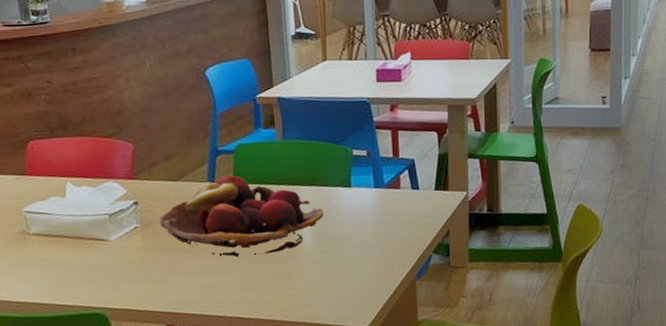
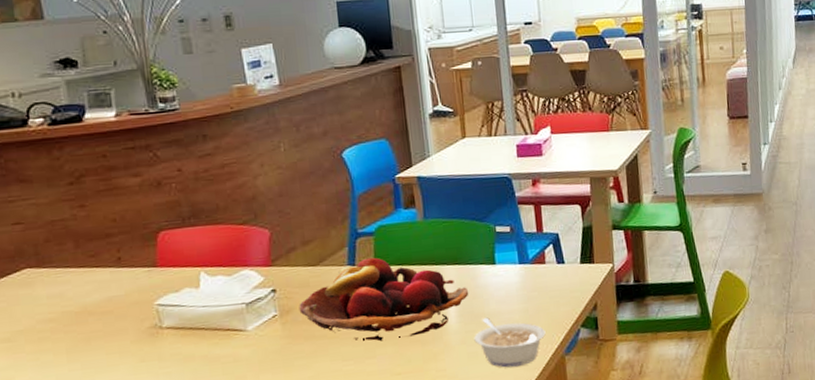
legume: none [327,239,398,289] -> present [474,317,546,368]

